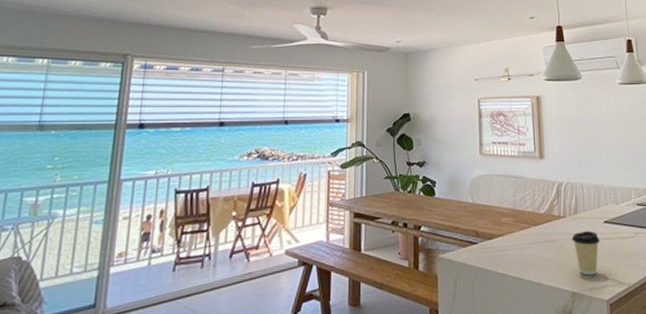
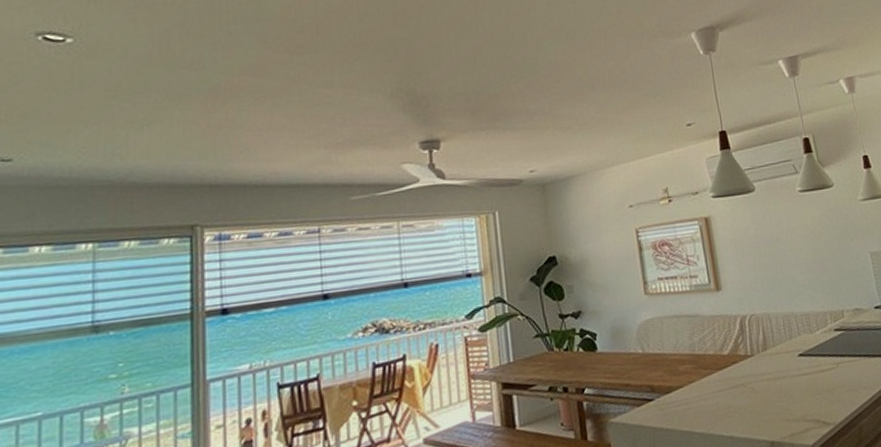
coffee cup: present [571,230,600,276] -> none [763,367,797,420]

